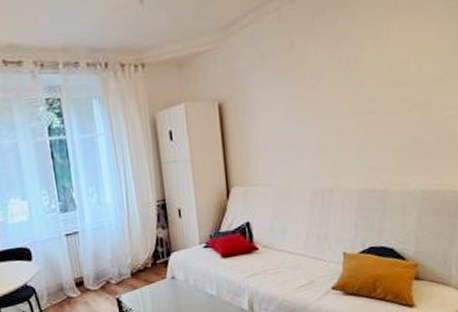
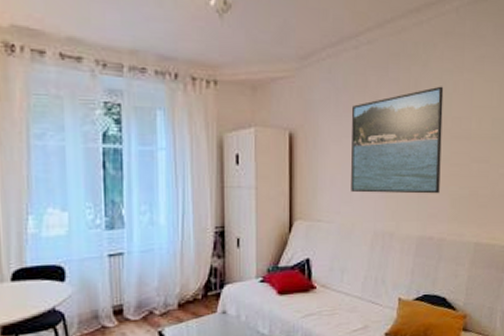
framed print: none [280,33,379,153] -> present [351,86,444,194]

